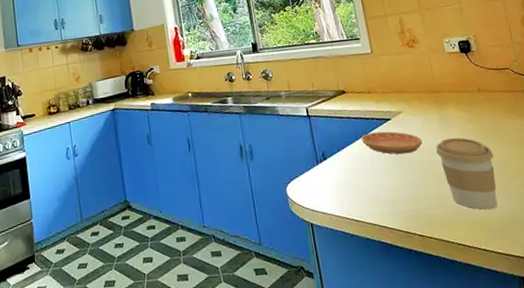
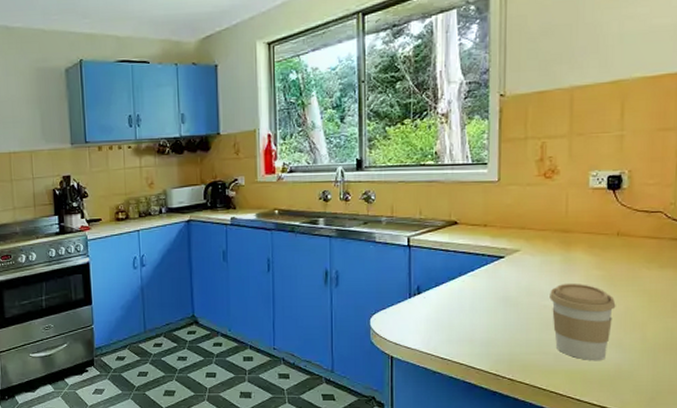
saucer: present [360,131,423,155] -> none [465,269,536,296]

